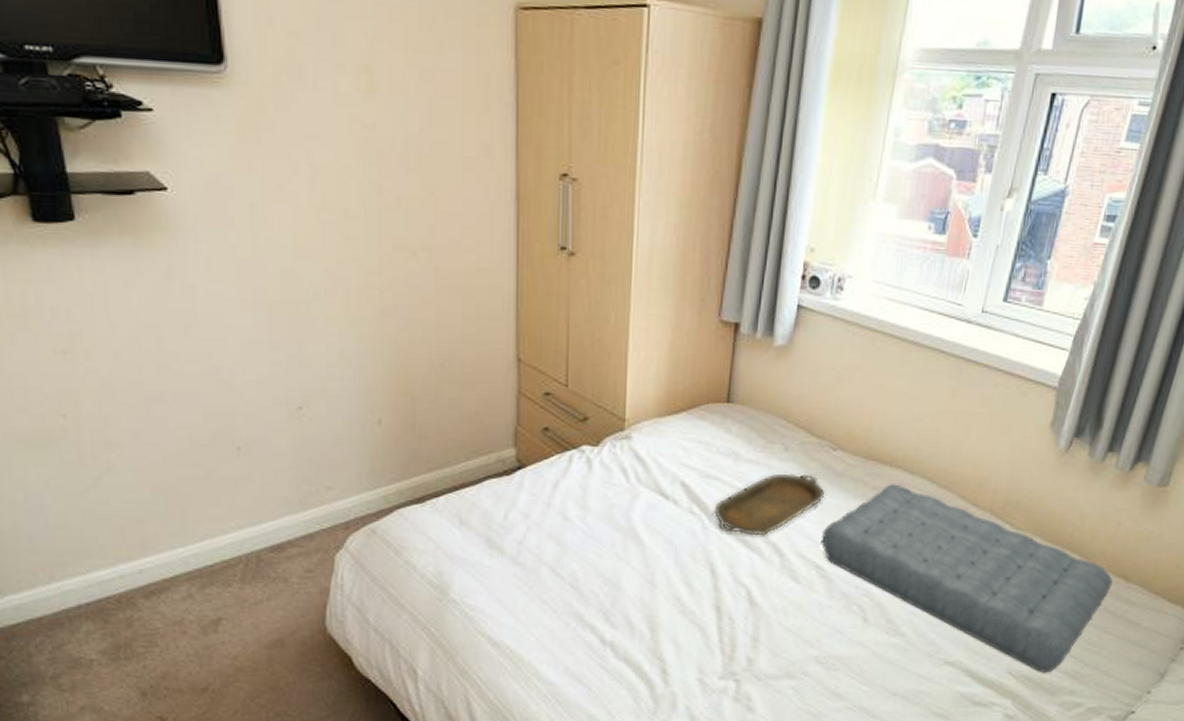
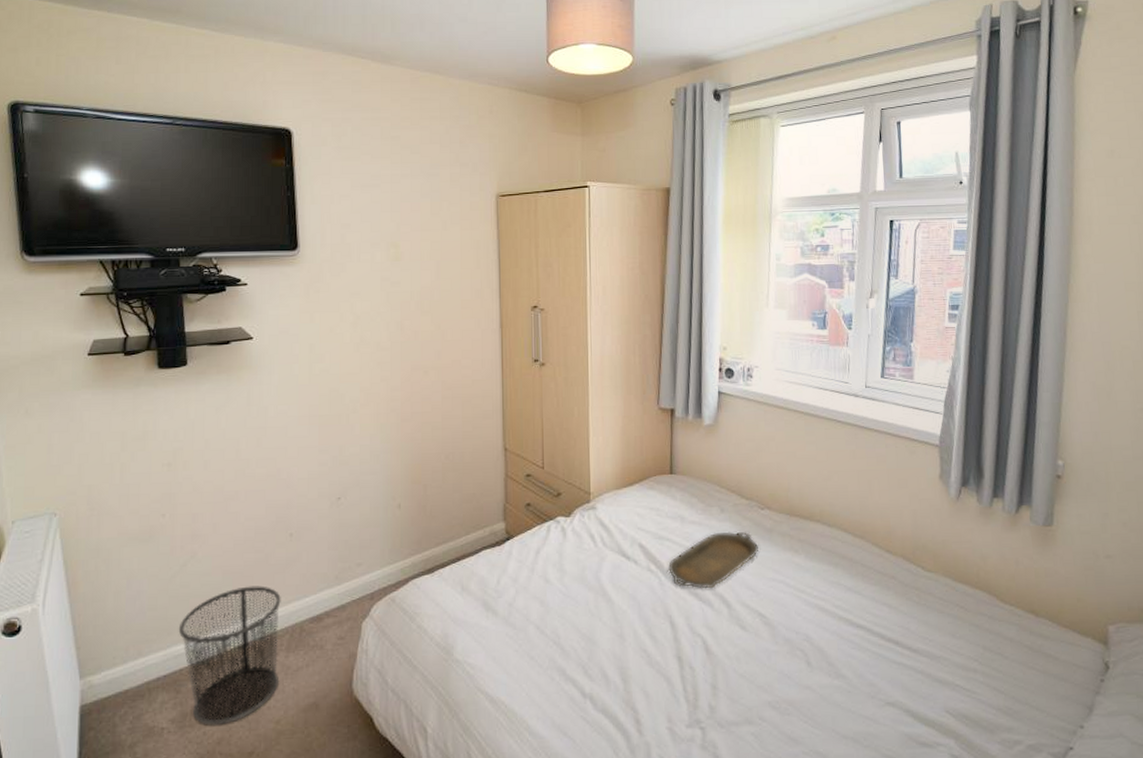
waste bin: none [99,507,235,659] -> present [178,586,281,725]
cushion: present [821,484,1113,673] -> none [761,536,1024,711]

